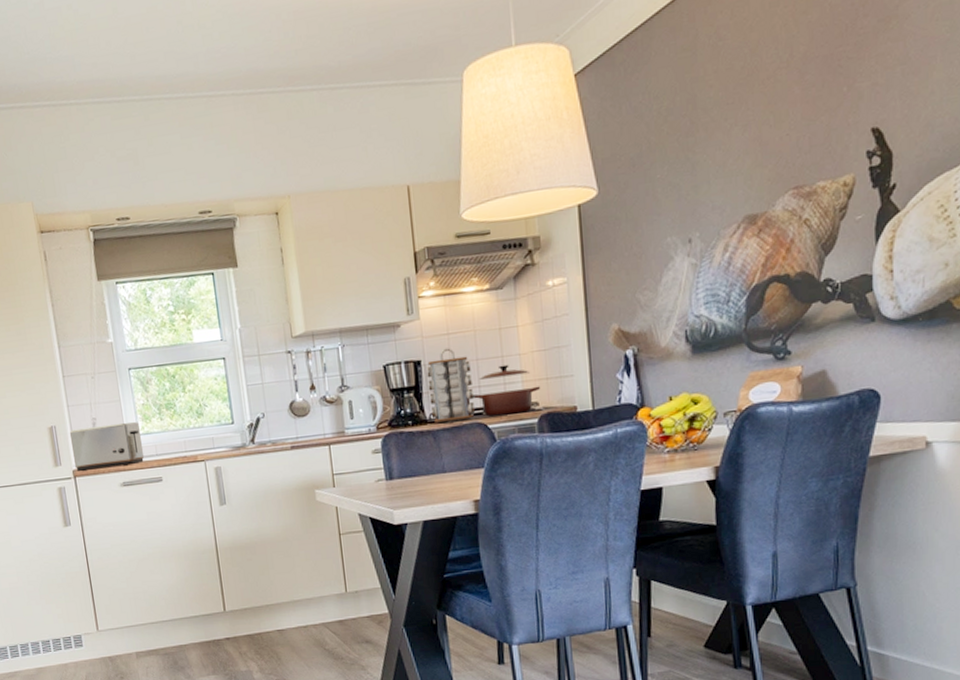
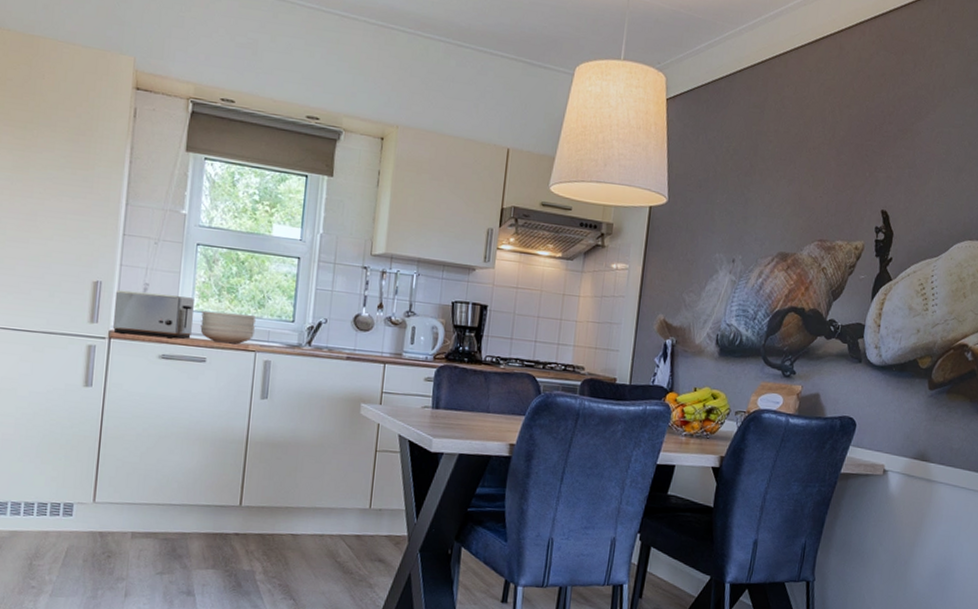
bowl: none [148,426,201,460] -> present [200,310,257,345]
spice rack: present [426,348,476,424] -> none [486,300,532,370]
saucepan: present [472,364,541,417] -> none [527,327,589,374]

